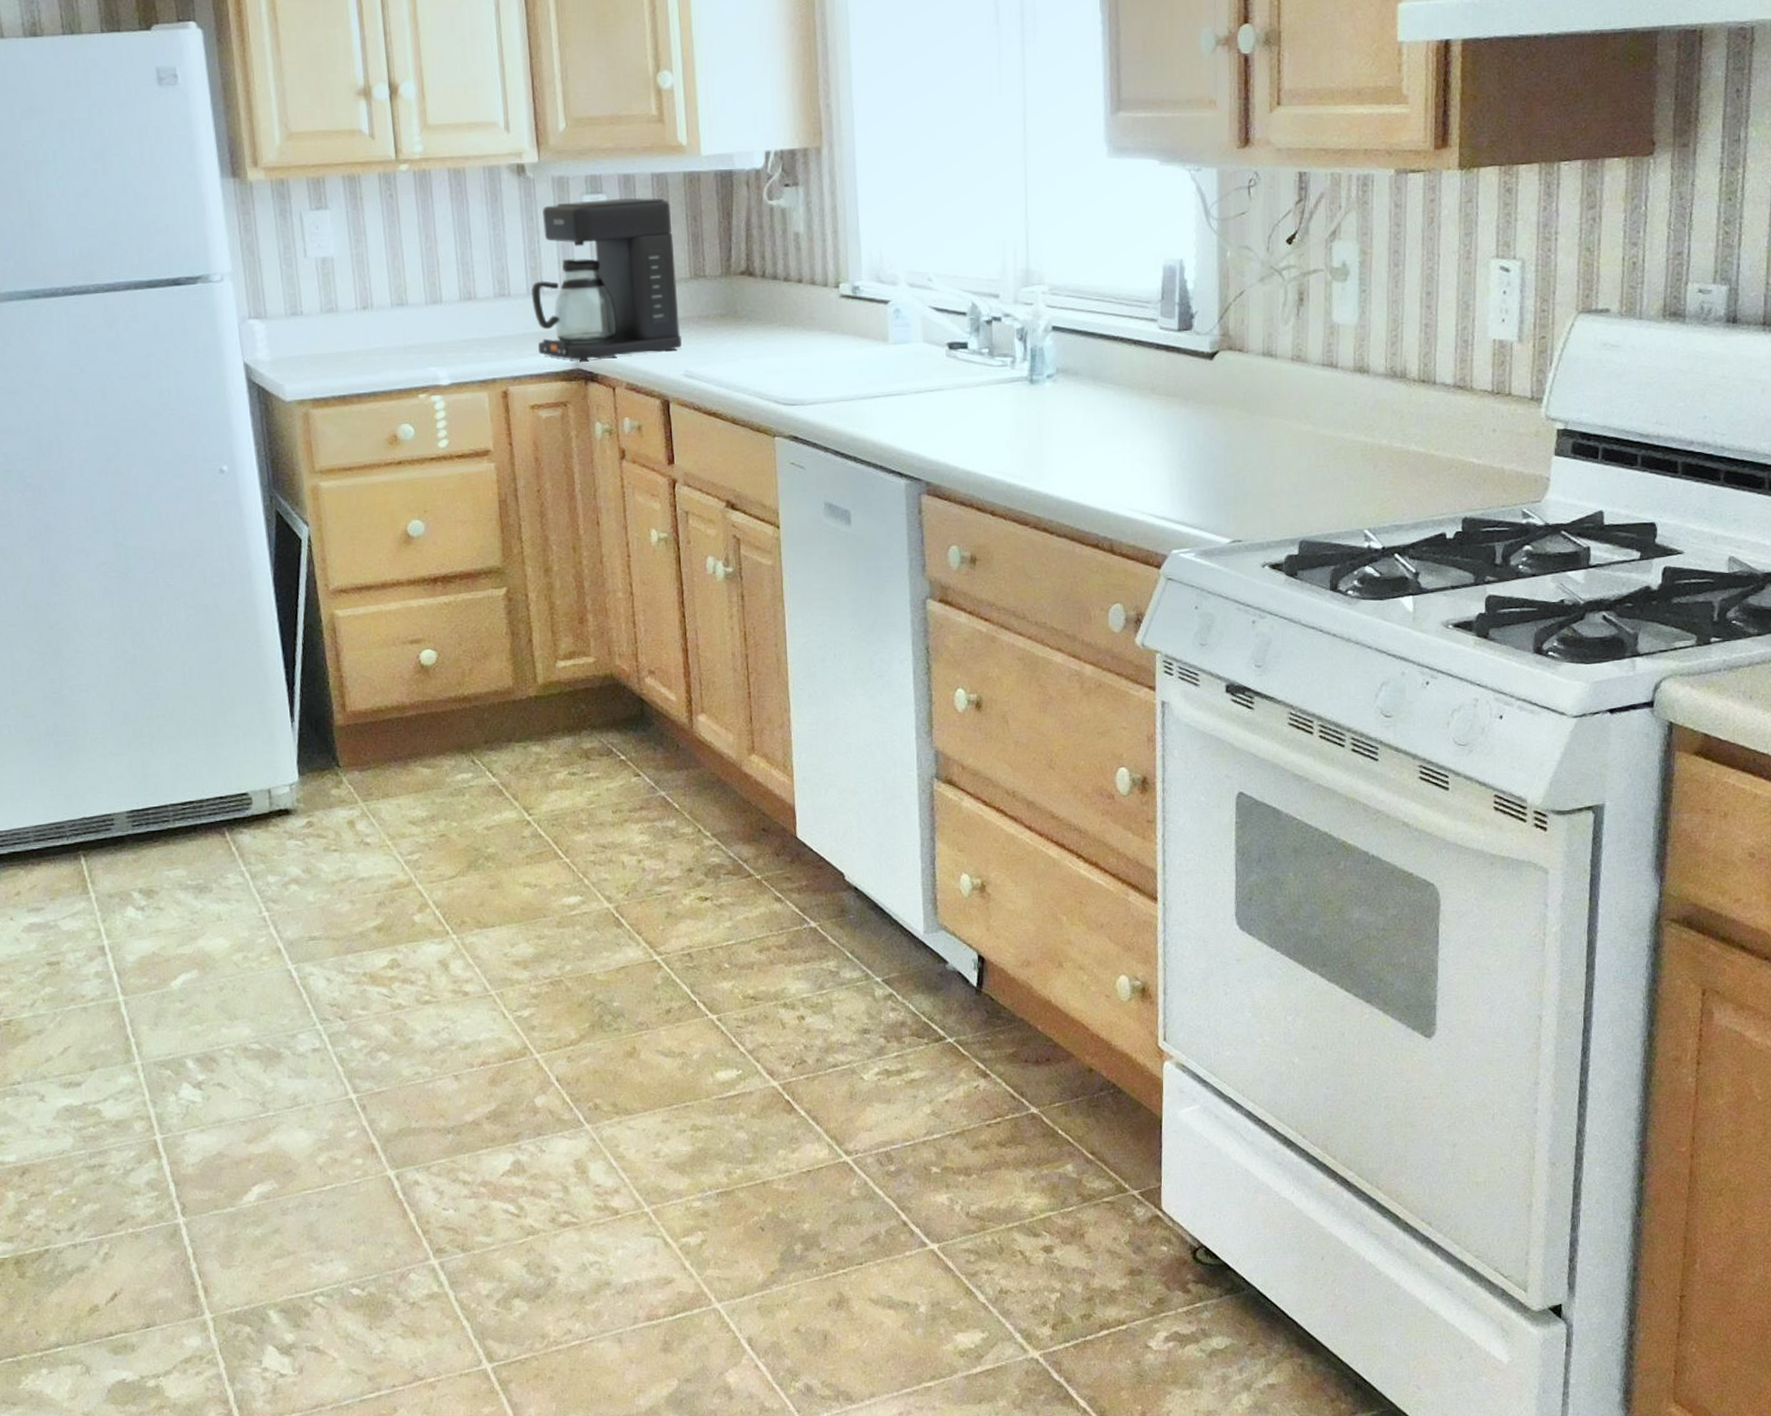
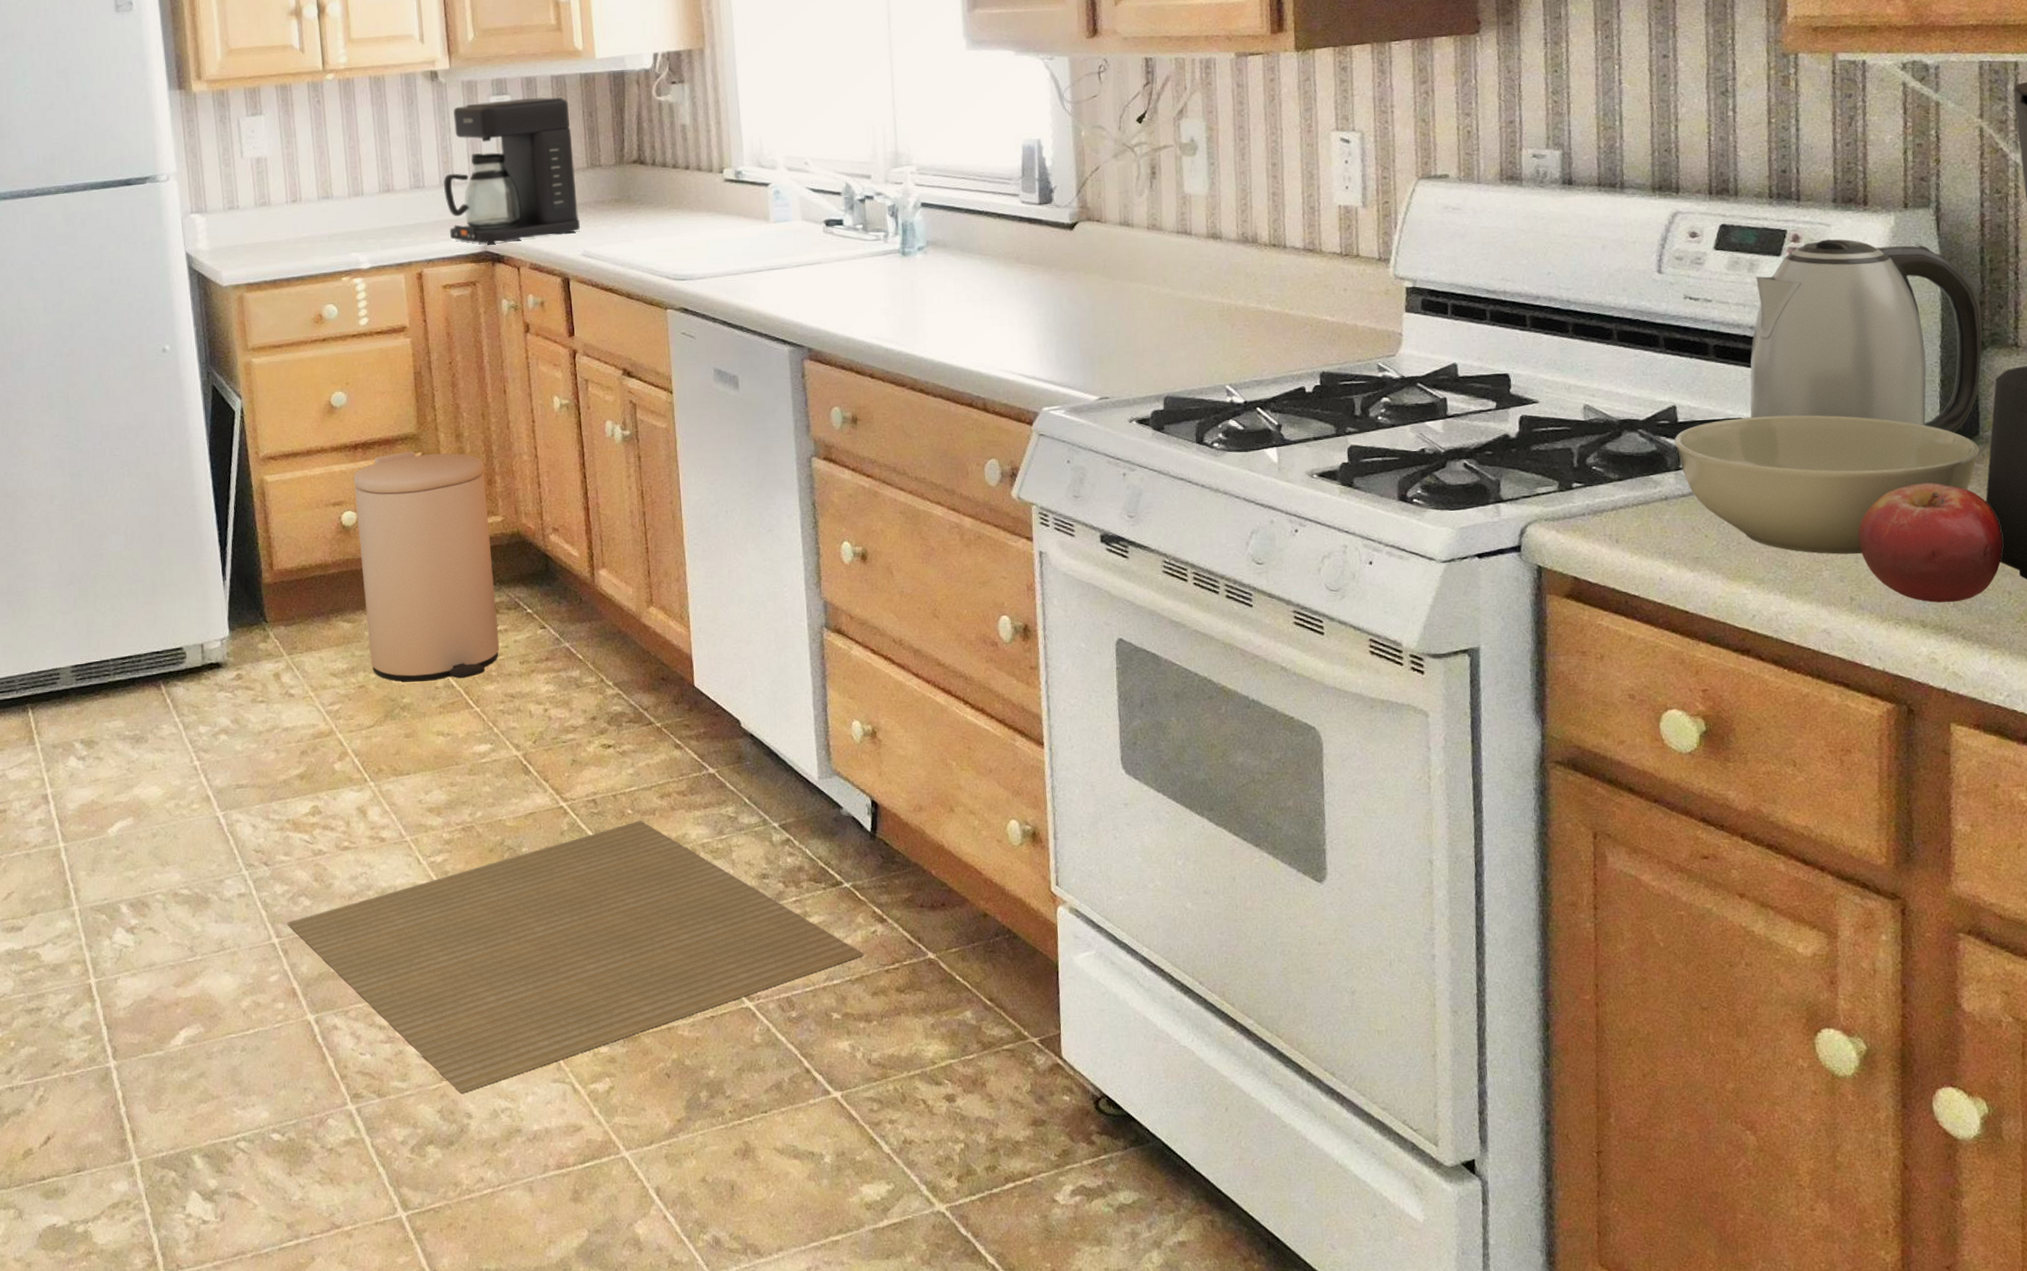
doormat: none [364,974,966,1248] -> present [286,820,865,1093]
pedal bin: none [432,585,591,831] -> present [353,450,500,682]

